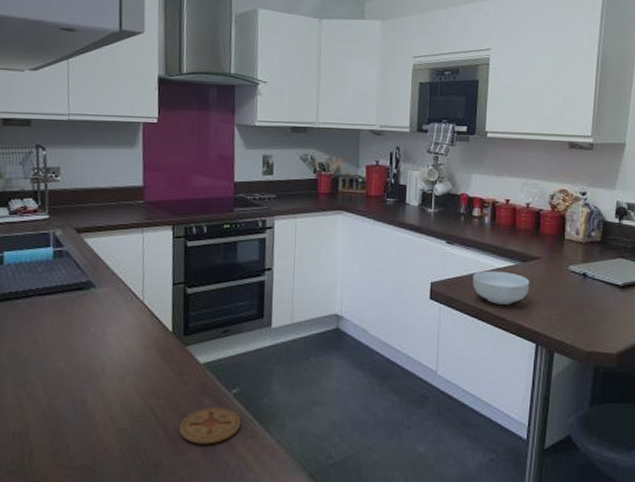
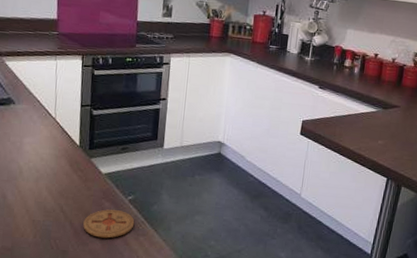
cereal bowl: present [473,270,530,305] -> none [338,114,388,144]

